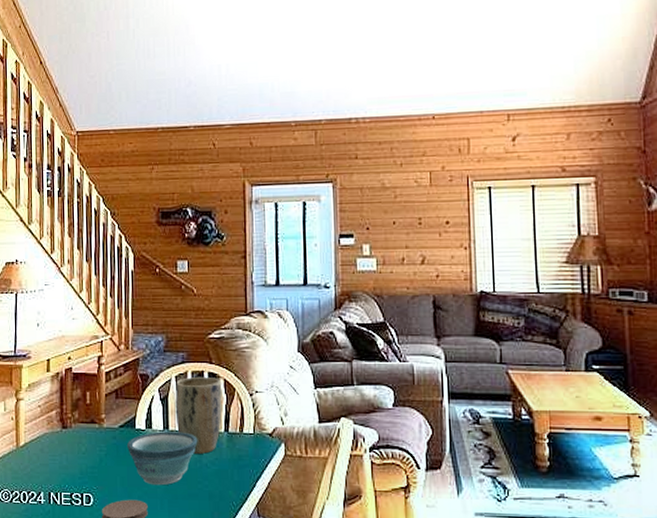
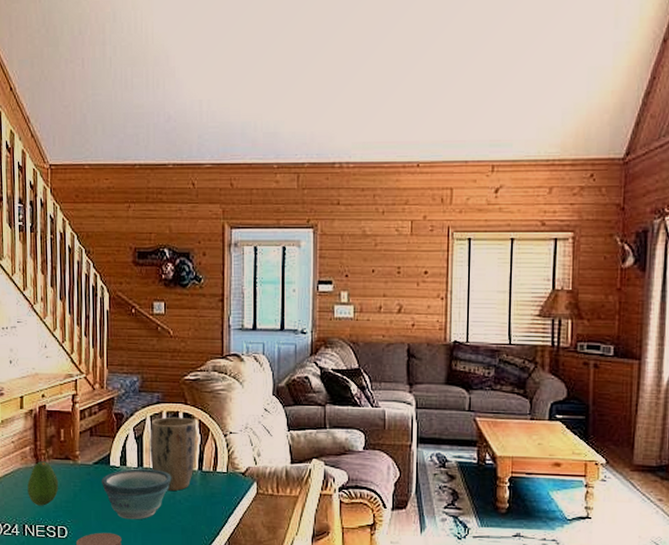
fruit: none [53,425,85,472] -> present [27,461,59,506]

